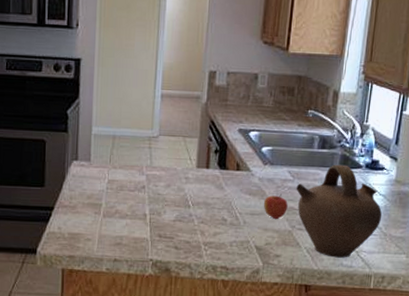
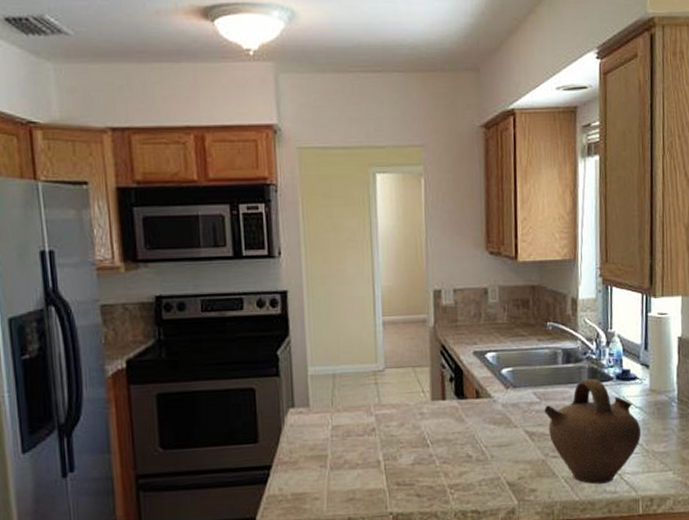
apple: present [263,193,288,220] -> none [510,419,538,449]

